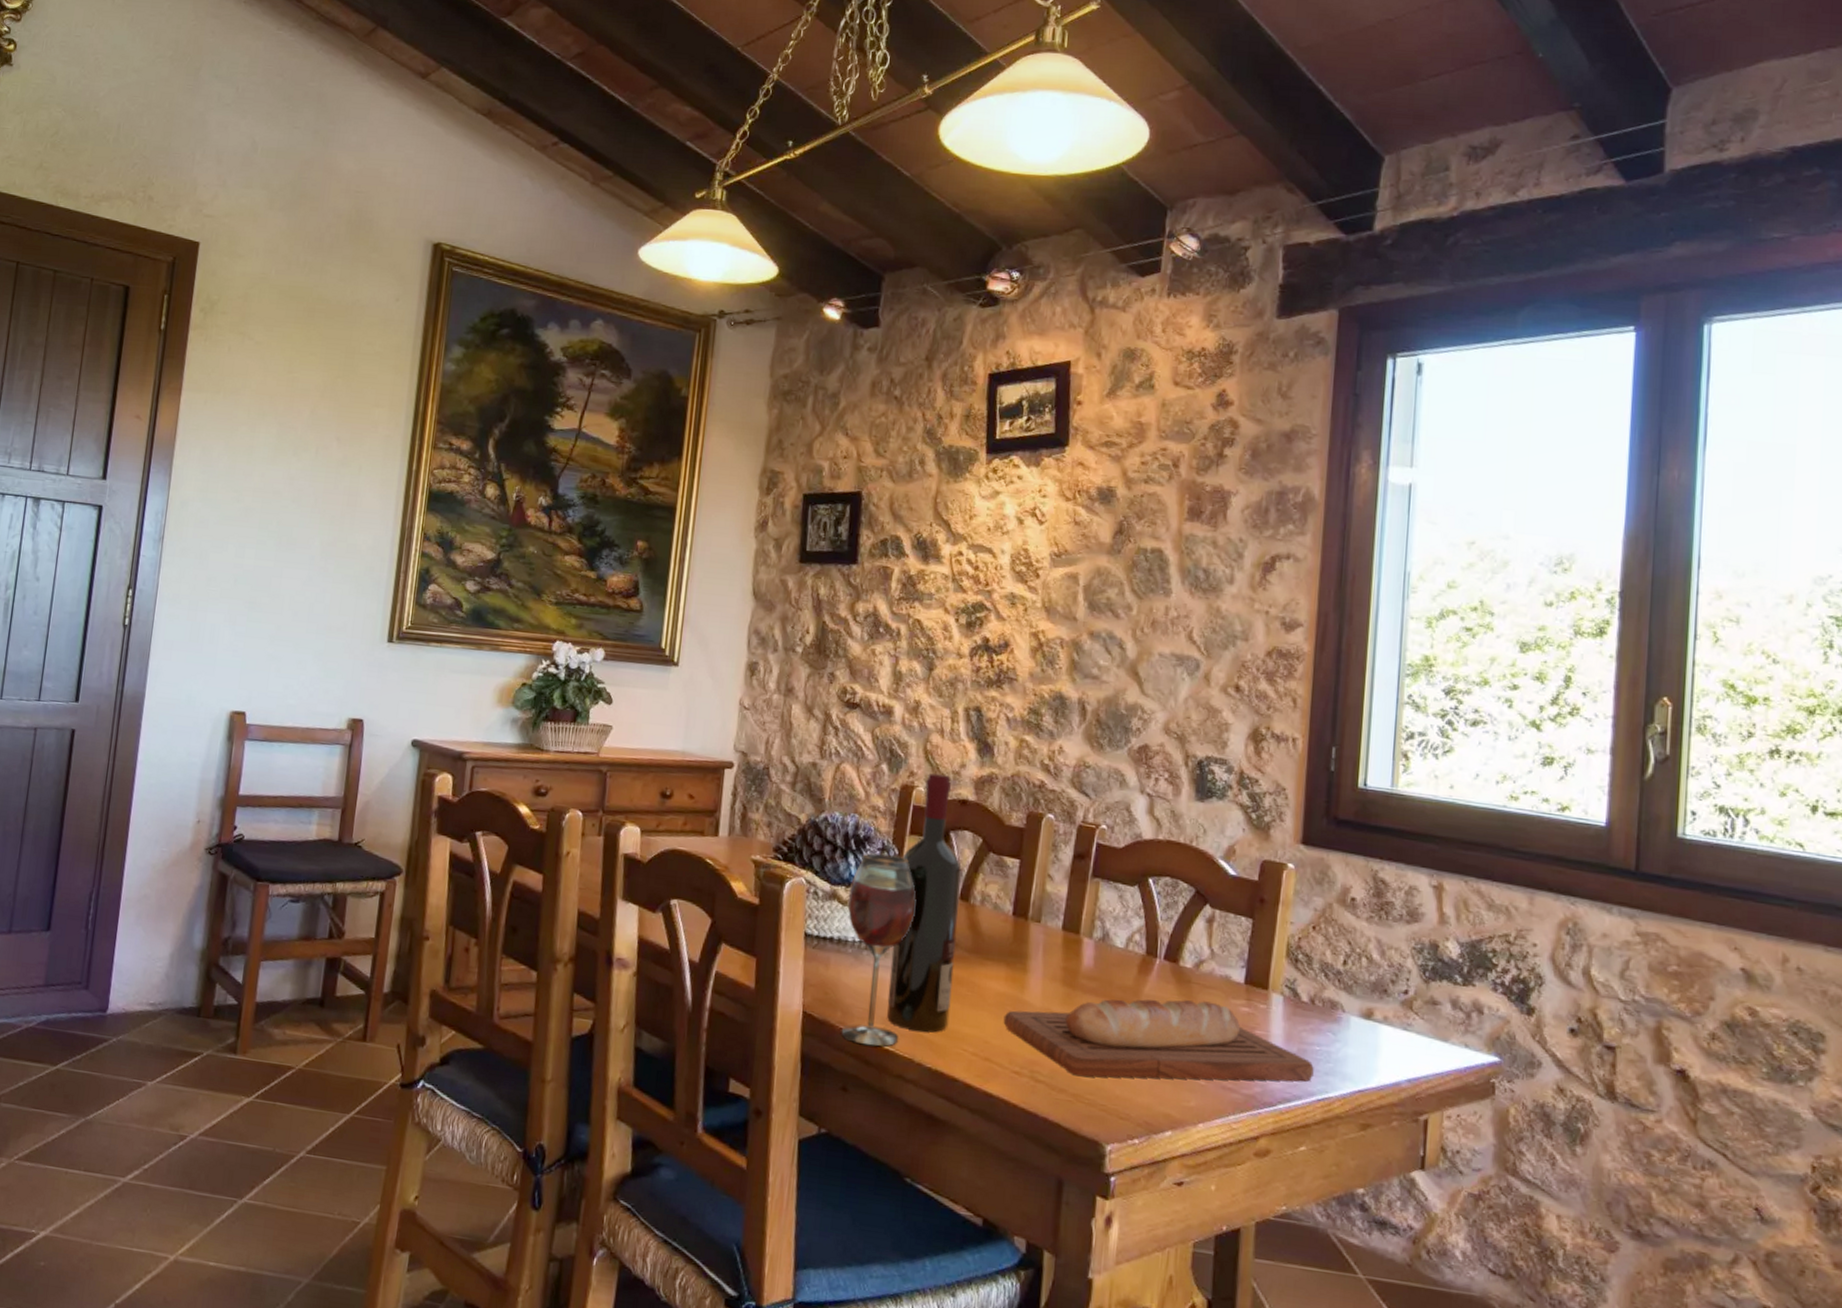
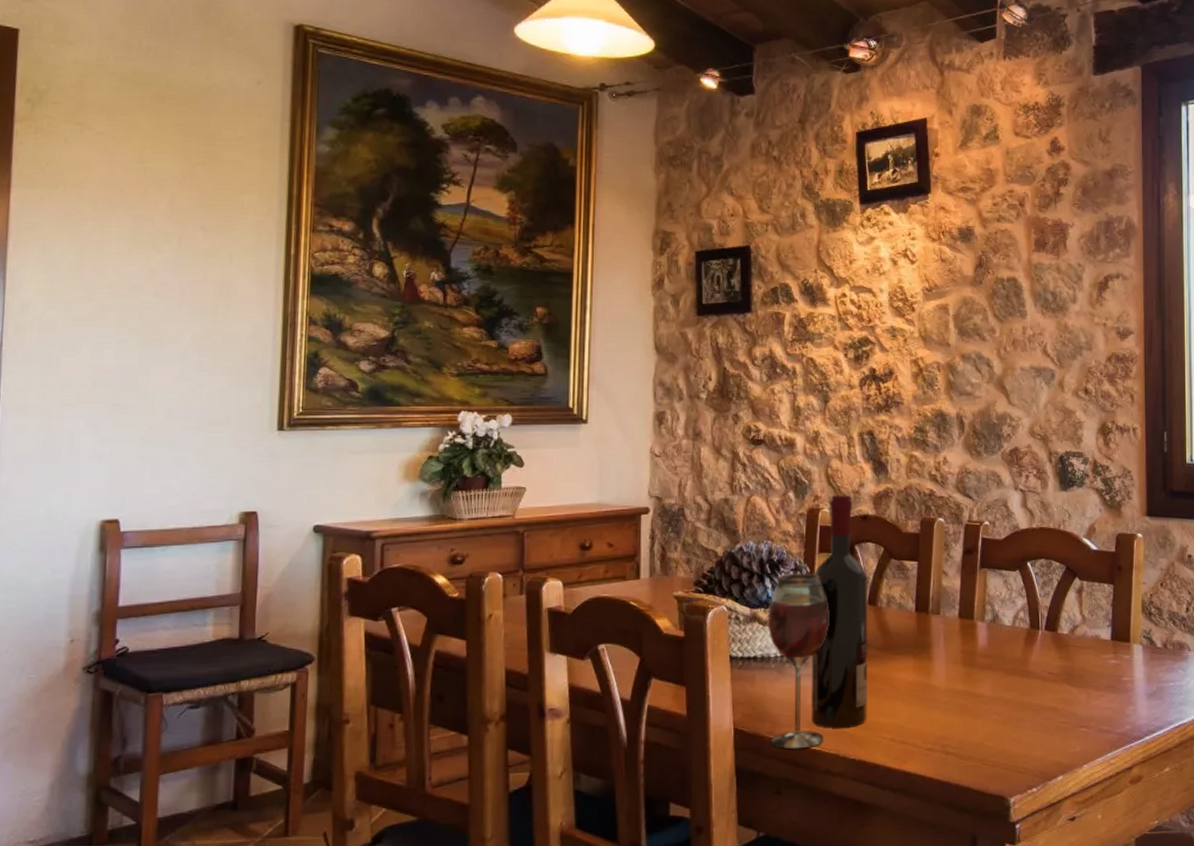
bread loaf: present [1003,999,1314,1082] -> none [915,660,1171,743]

